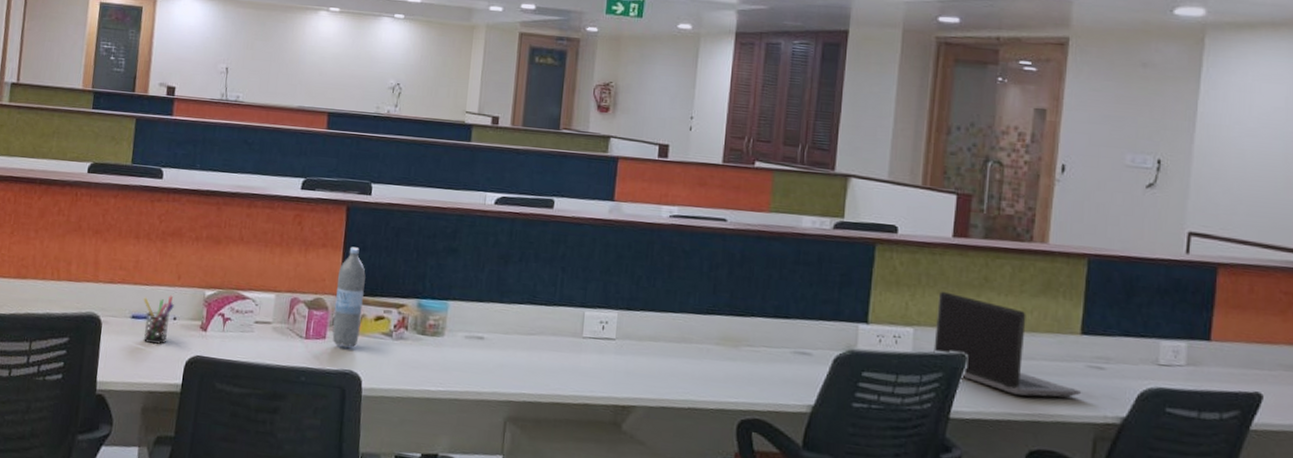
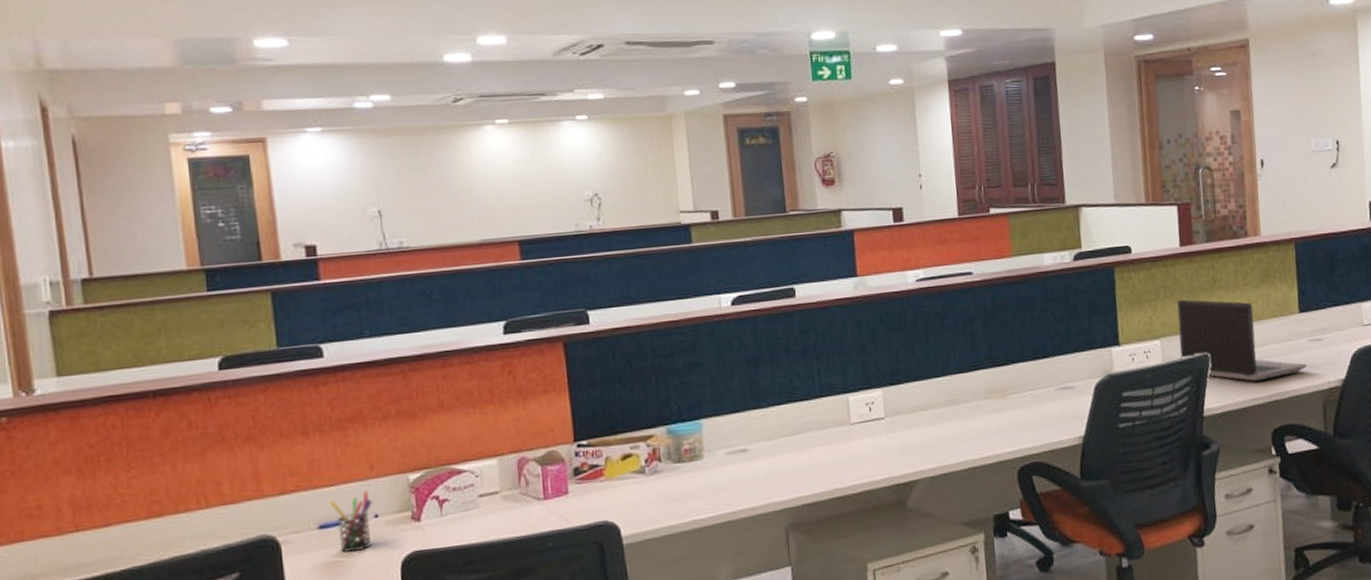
water bottle: present [332,246,366,347] -> none [568,385,607,498]

